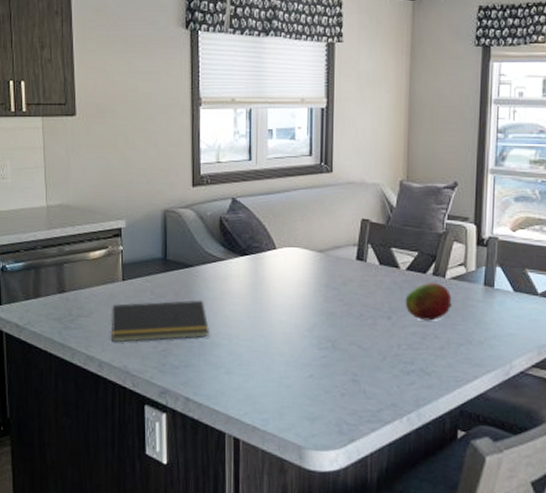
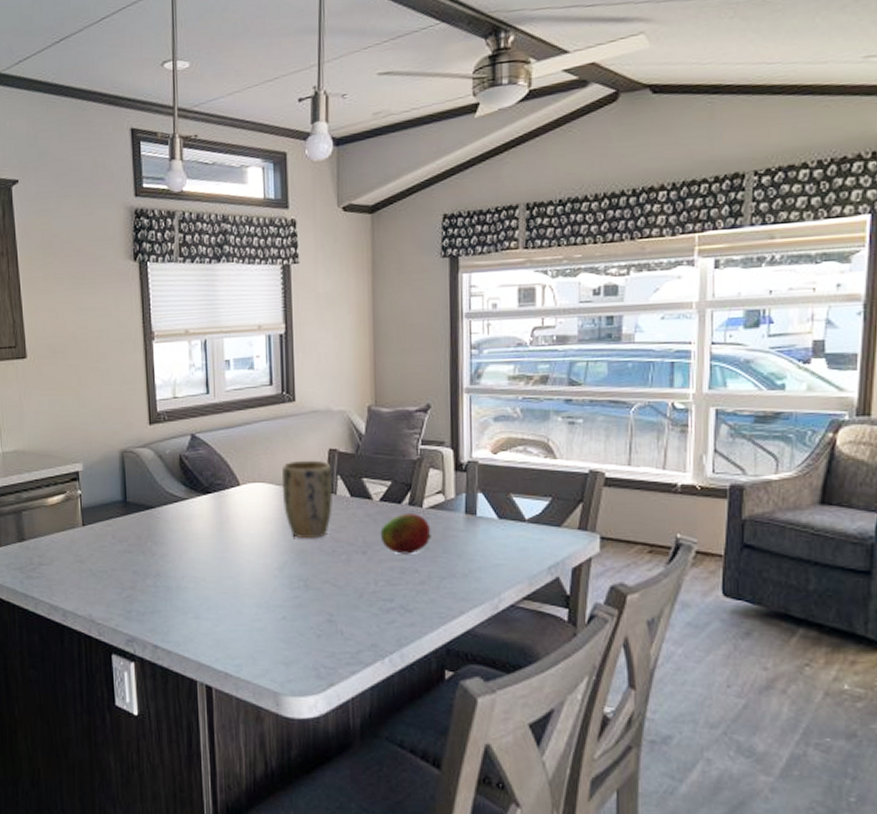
notepad: present [111,300,209,343] -> none [72,542,174,590]
plant pot: none [315,228,363,302] -> present [281,460,332,538]

